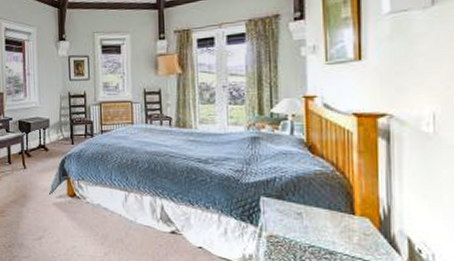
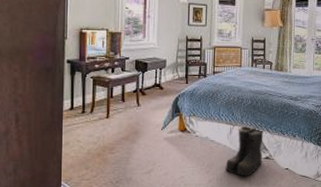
boots: none [122,192,168,253] -> present [225,125,264,177]

